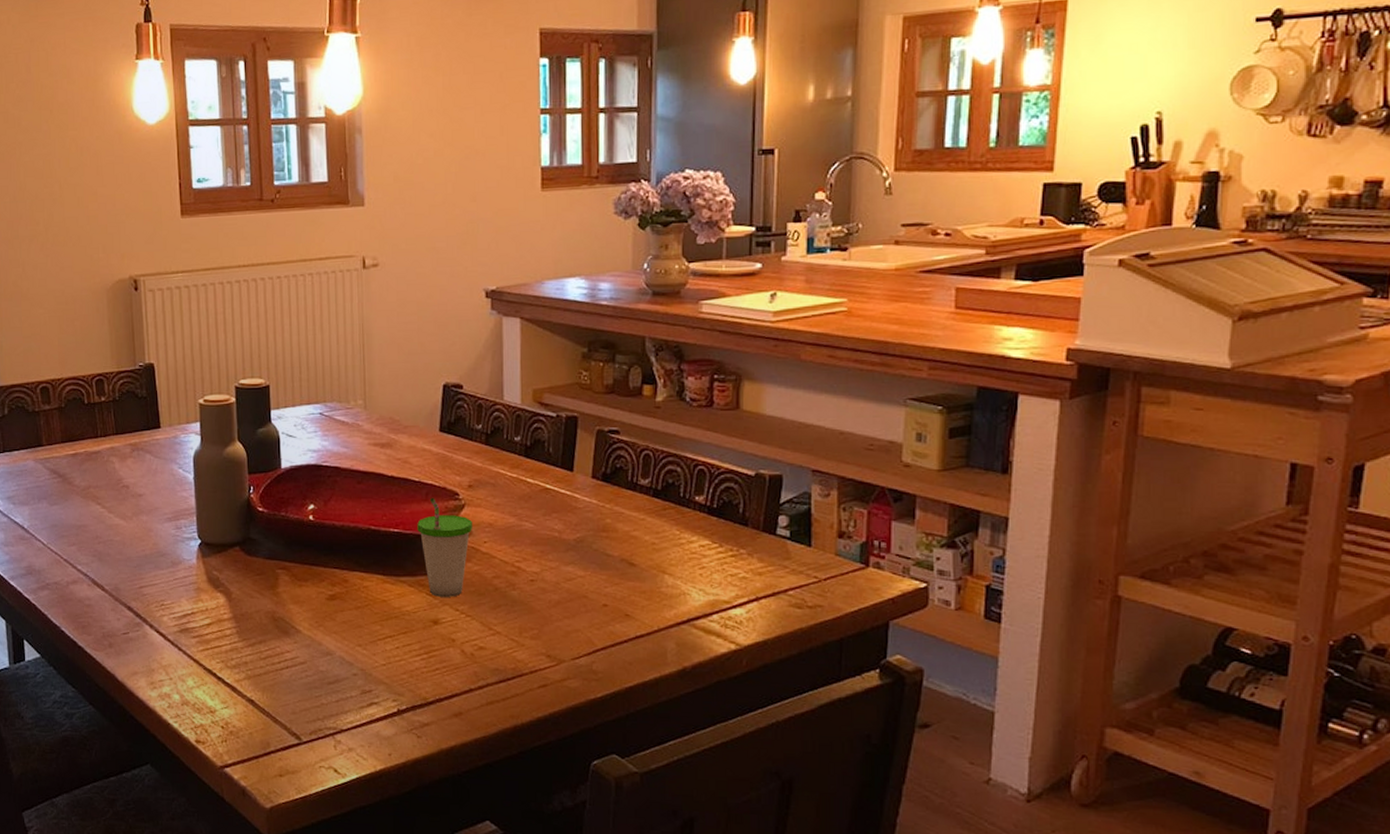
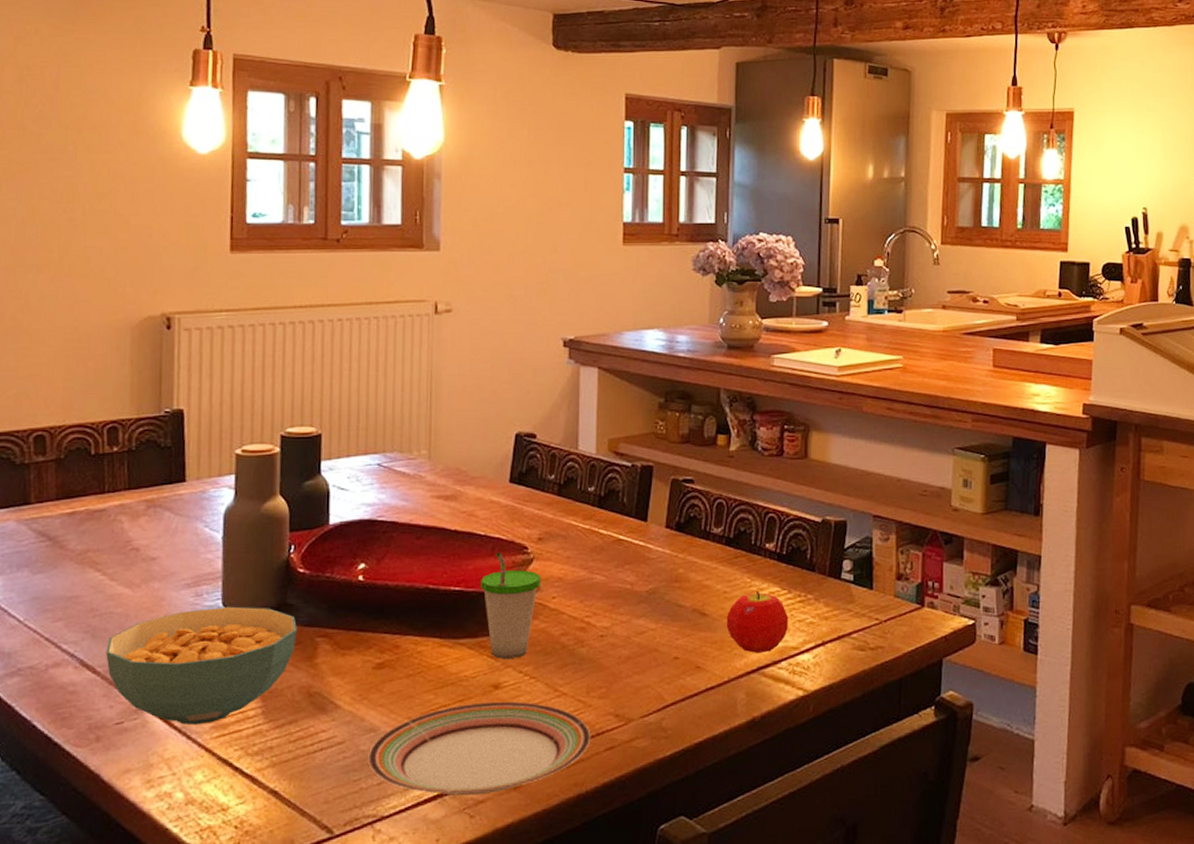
cereal bowl: none [111,539,260,640] -> present [106,606,297,726]
plate: none [327,635,525,719] -> present [368,701,591,796]
fruit: none [655,544,721,605] -> present [726,591,789,653]

